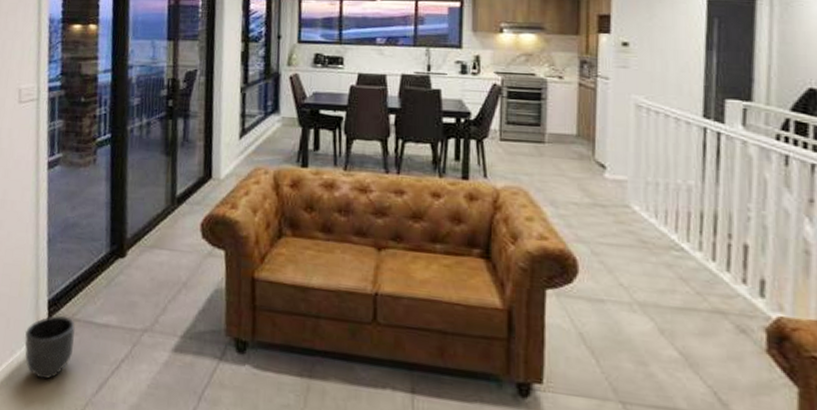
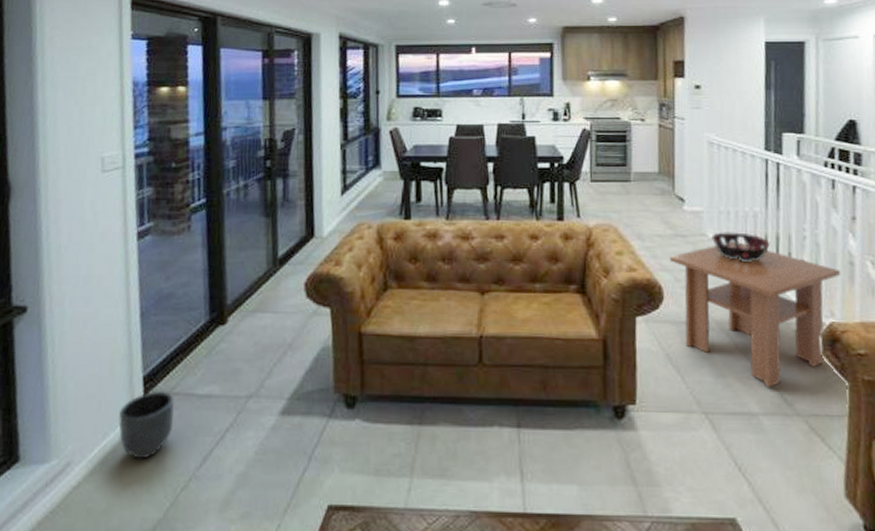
coffee table: none [586,216,794,384] -> present [669,242,841,388]
decorative bowl: none [635,204,707,241] -> present [710,232,771,262]

